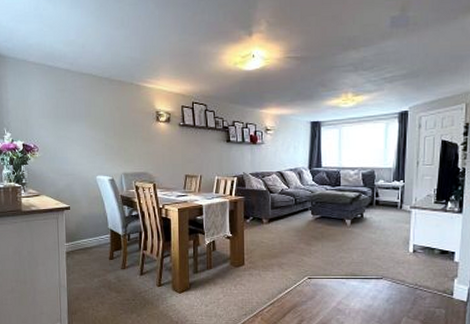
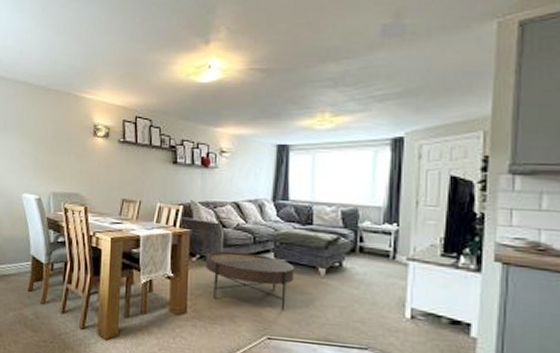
coffee table: none [257,212,328,256] -> present [205,250,295,311]

